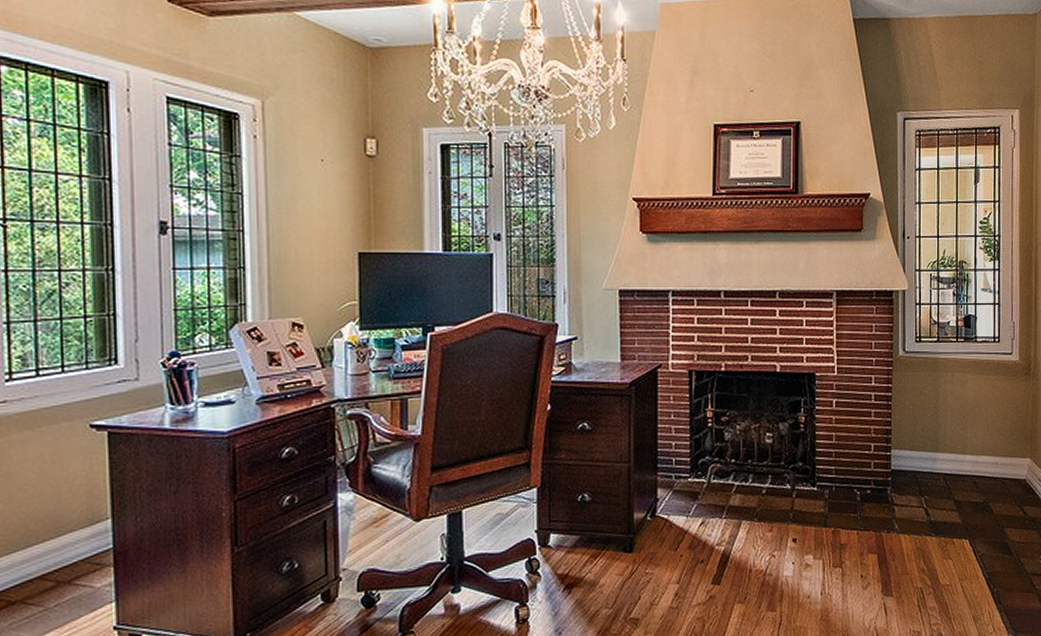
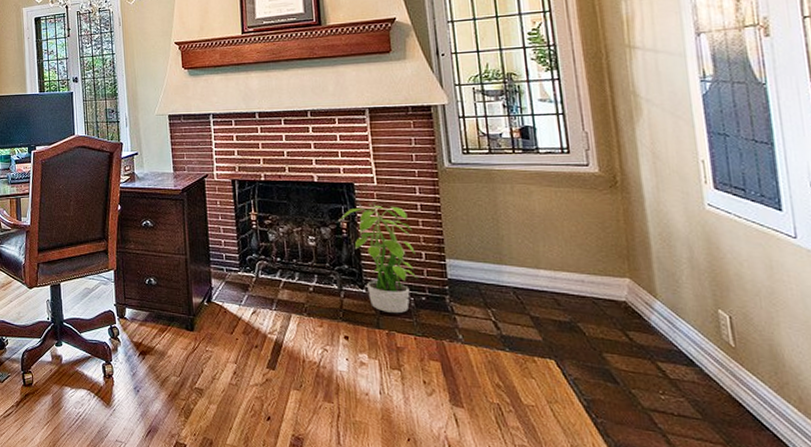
potted plant: none [797,393,866,510] -> present [339,202,418,314]

